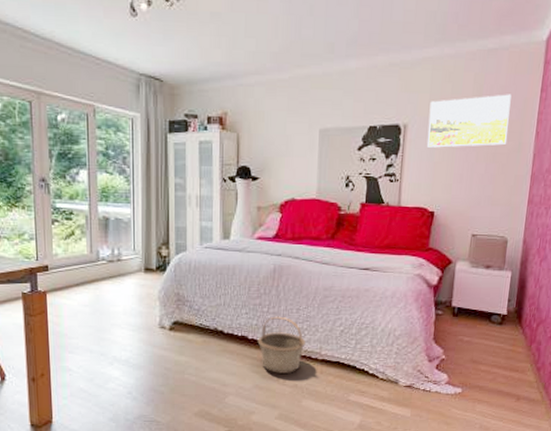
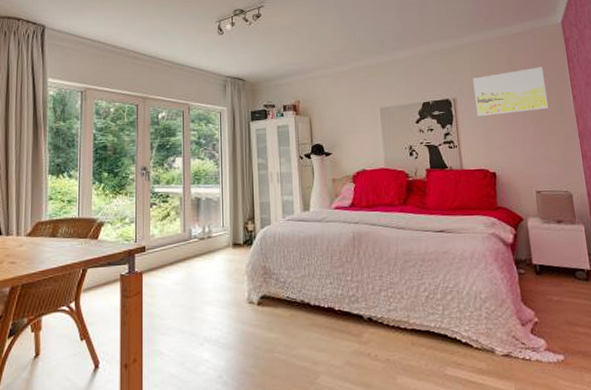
basket: present [257,316,306,375] -> none [344,284,393,348]

